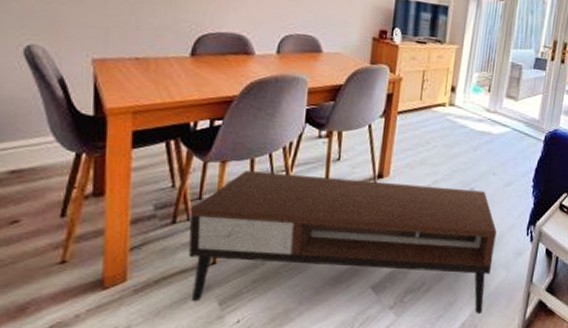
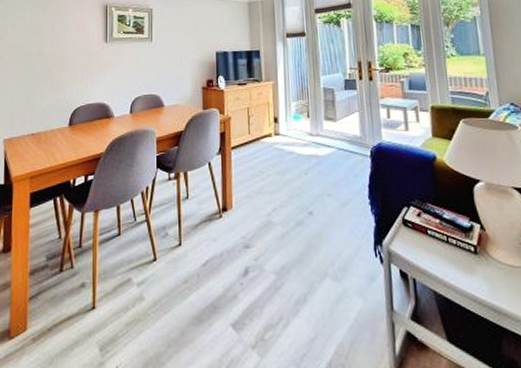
coffee table: present [188,171,497,315] -> none [73,213,347,352]

